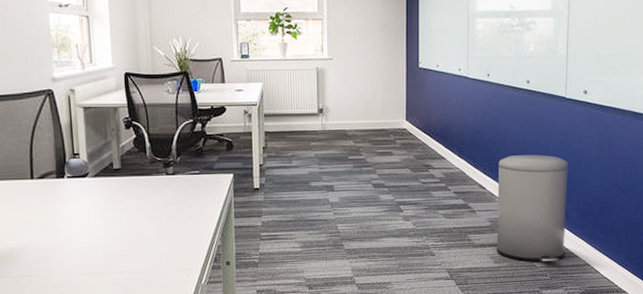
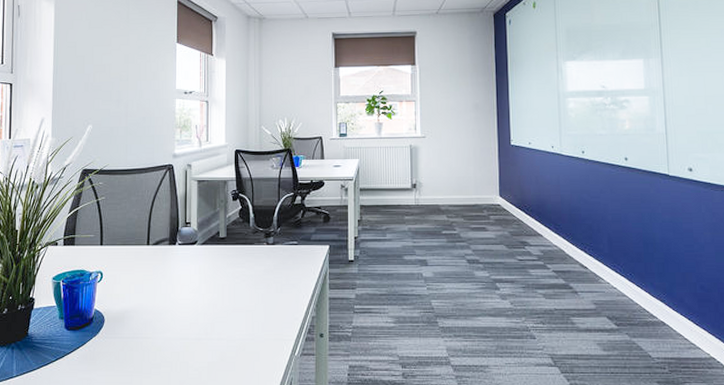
pedal bin: present [496,155,568,262] -> none [600,234,684,352]

